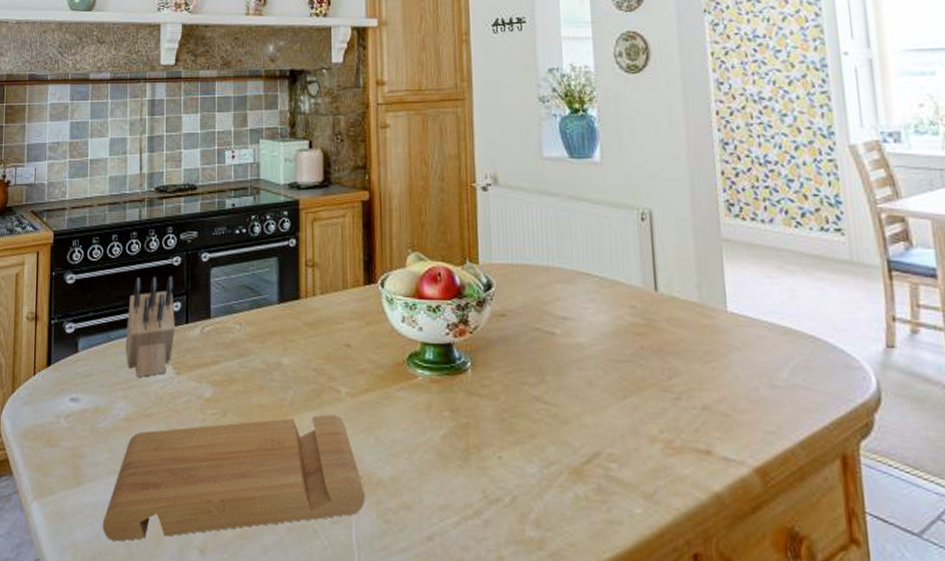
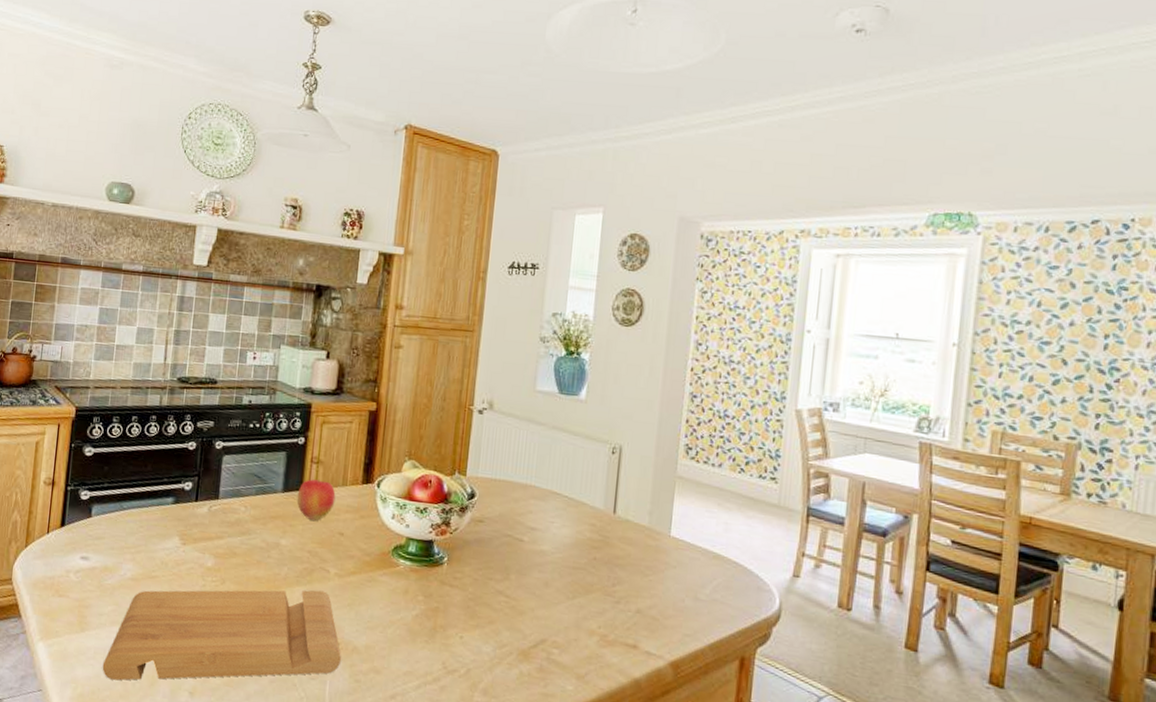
knife block: present [125,275,175,377] -> none [136,457,188,544]
apple: none [295,284,337,333] -> present [297,479,336,521]

